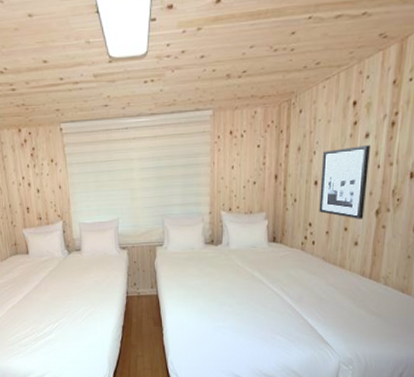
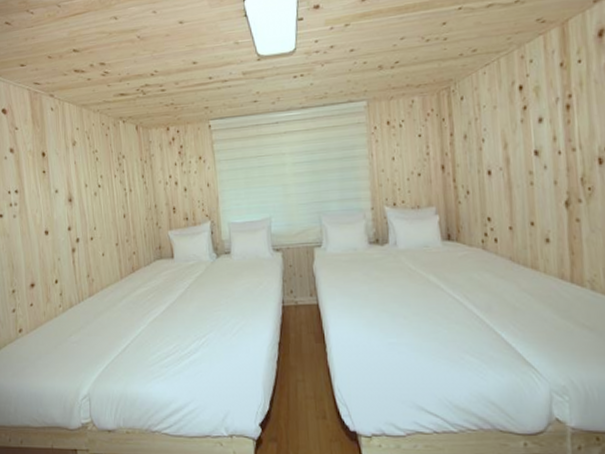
wall art: present [319,145,370,219] -> none [492,130,552,212]

